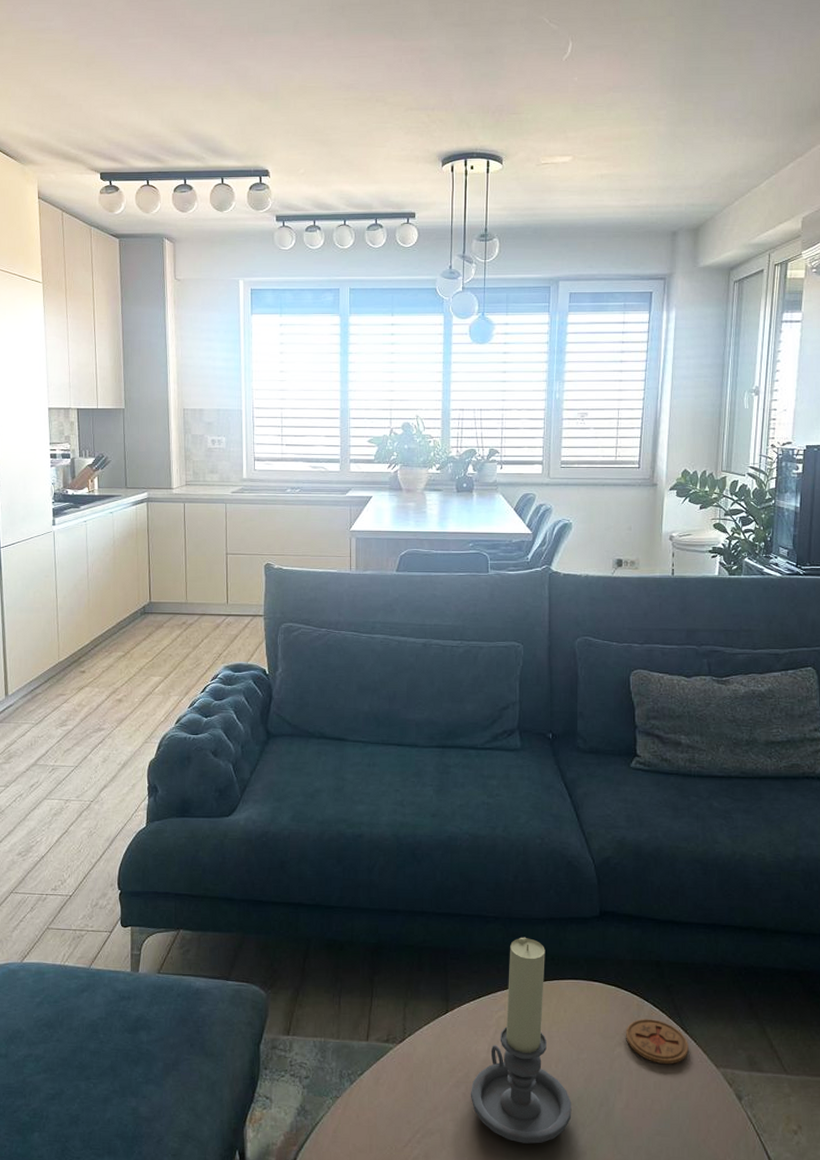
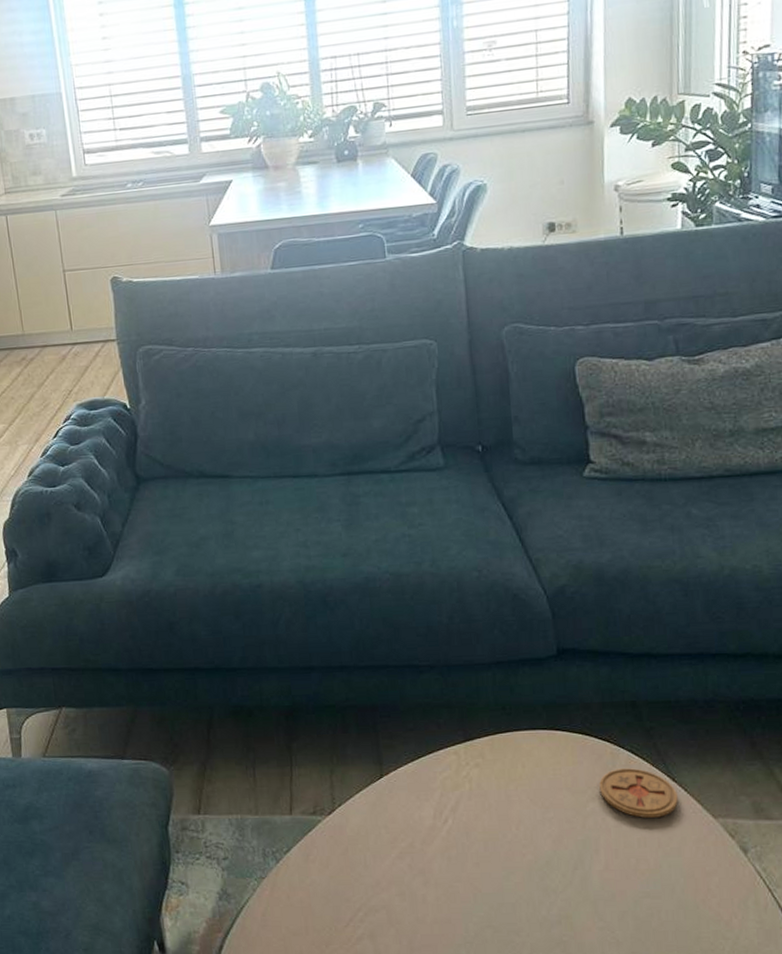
candle holder: present [470,937,572,1144] -> none [417,685,540,916]

